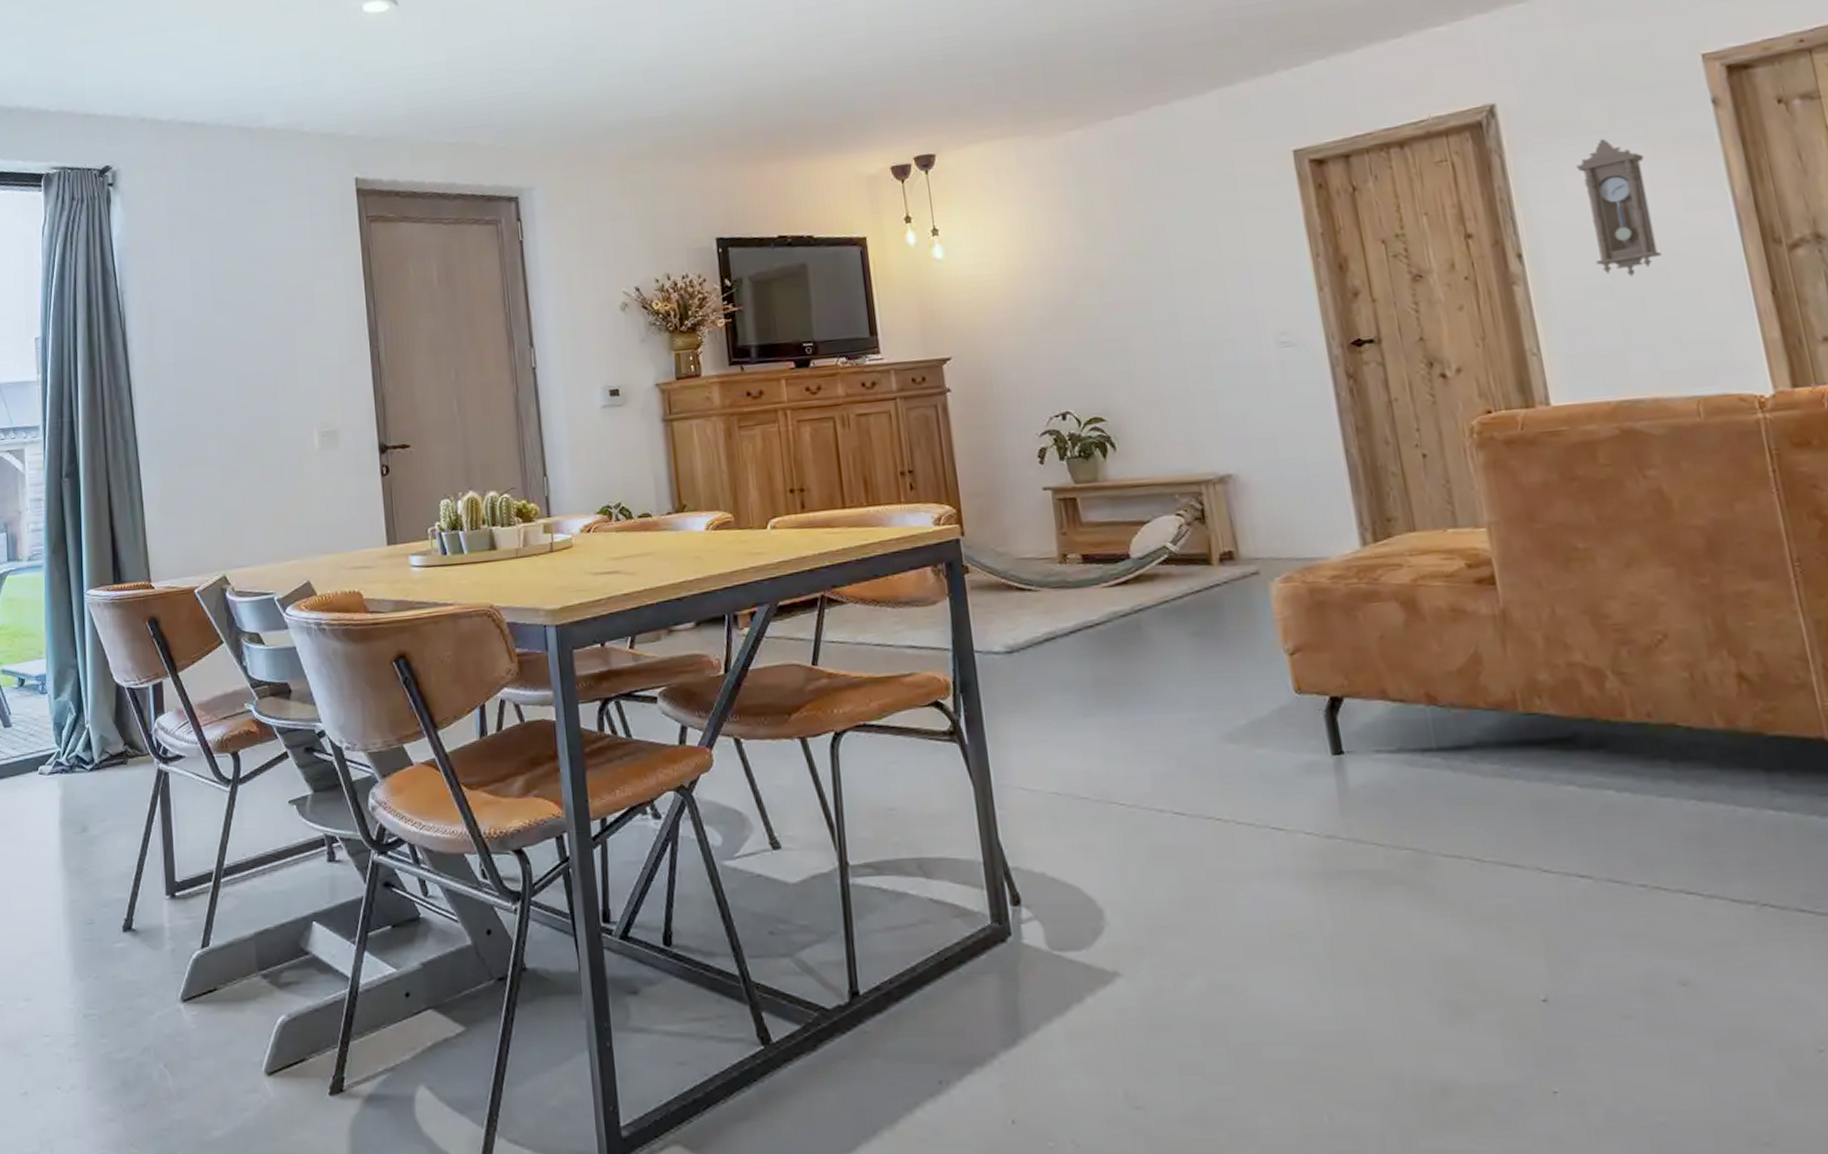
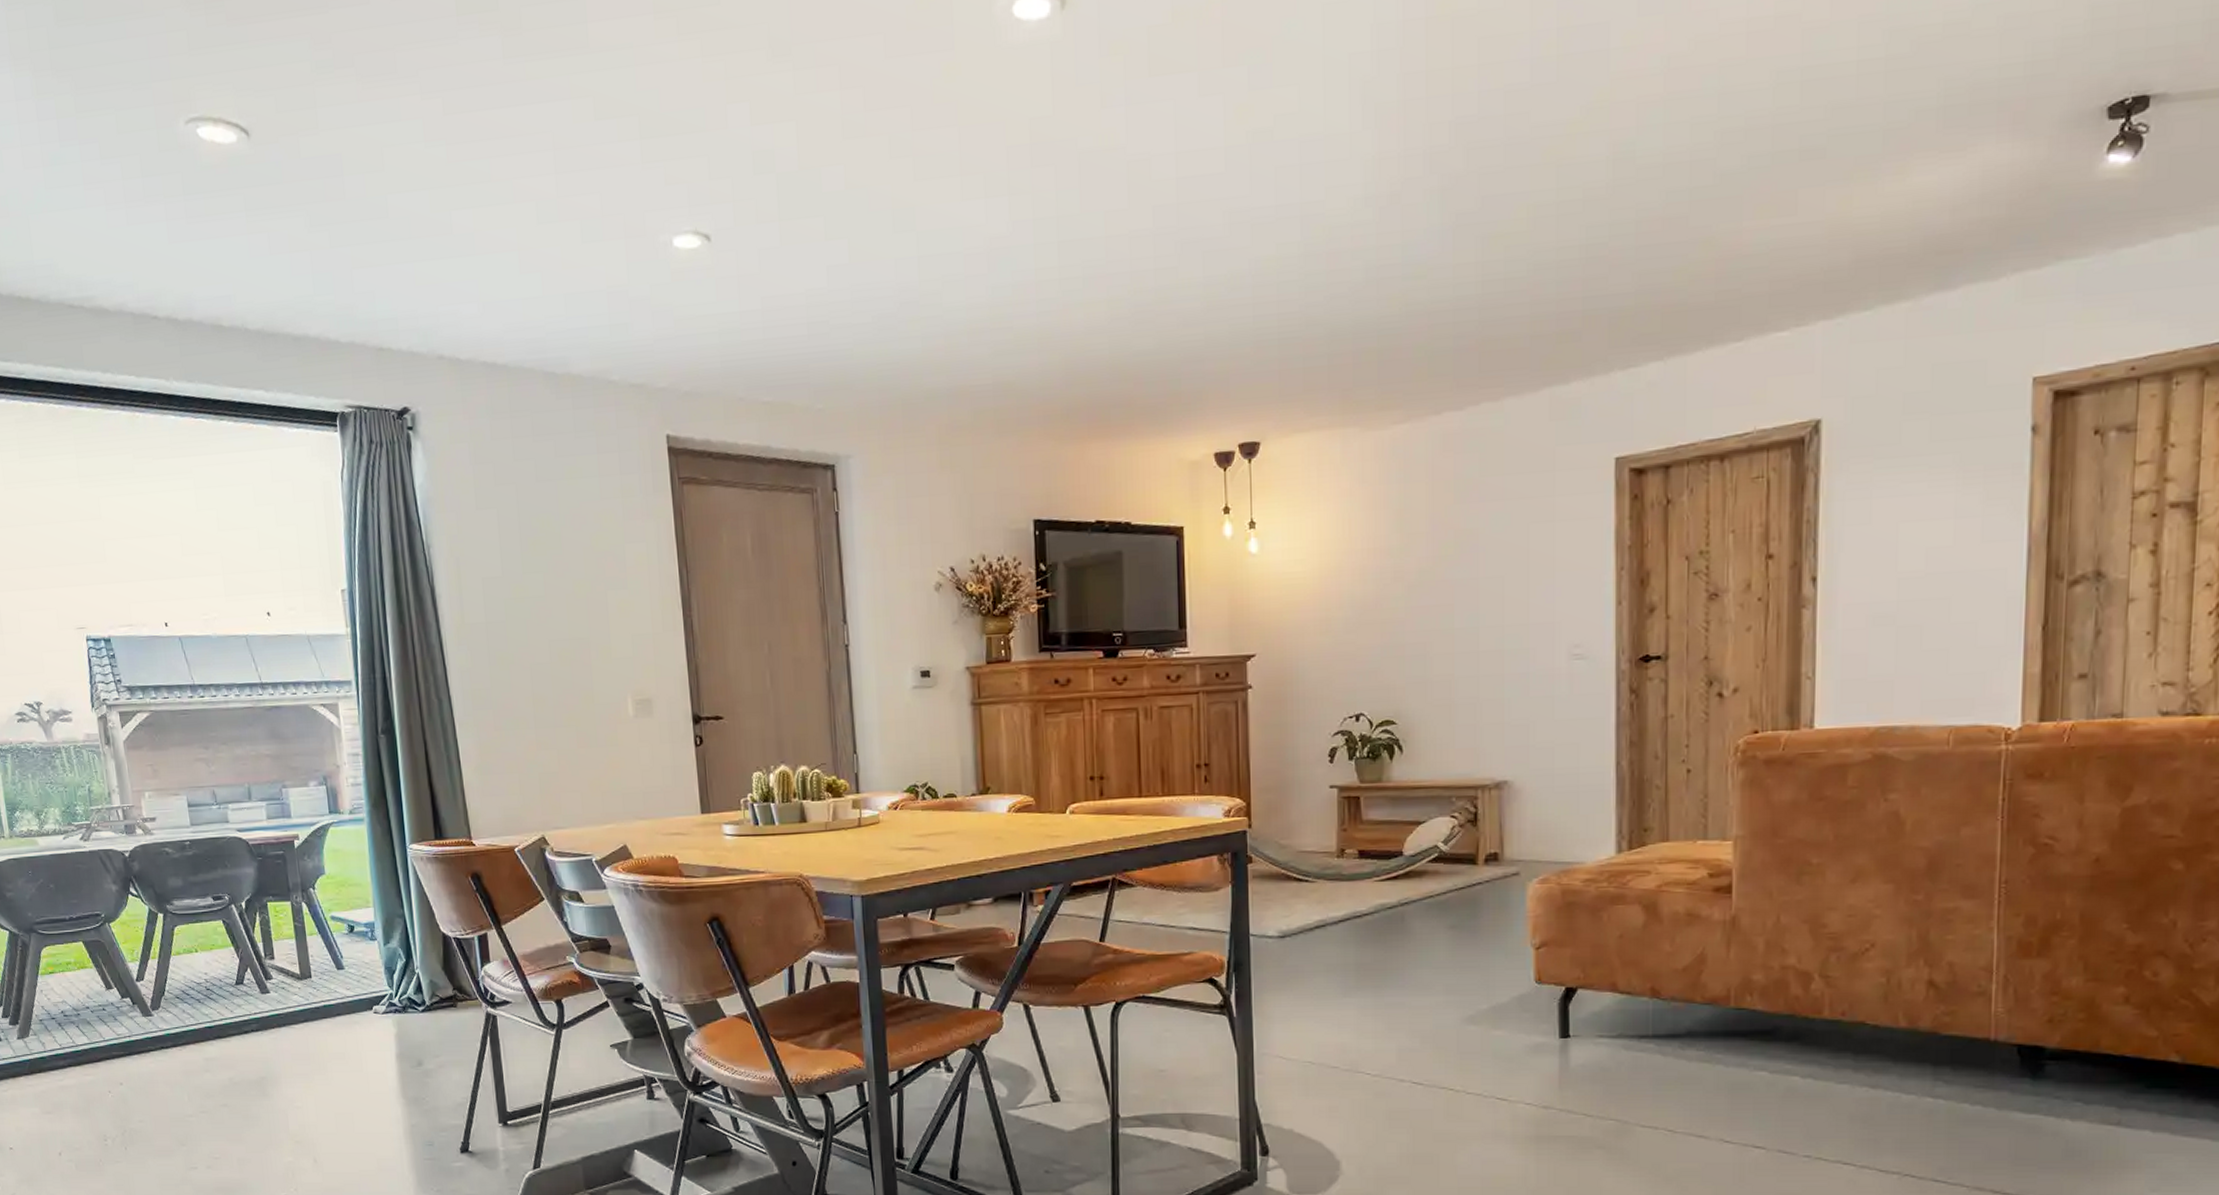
pendulum clock: present [1576,138,1662,277] -> none [1885,462,1954,606]

